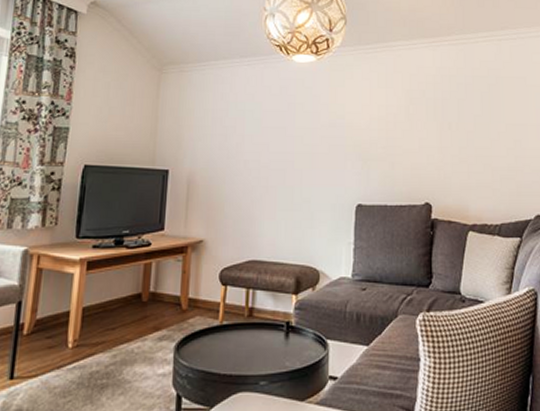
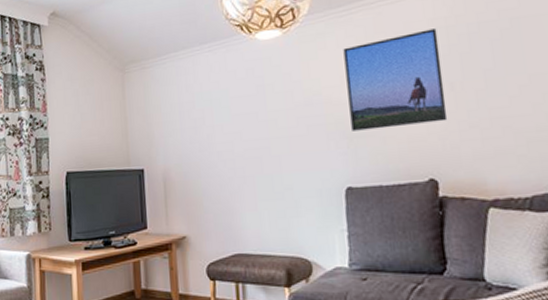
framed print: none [367,75,444,155] -> present [343,28,448,131]

